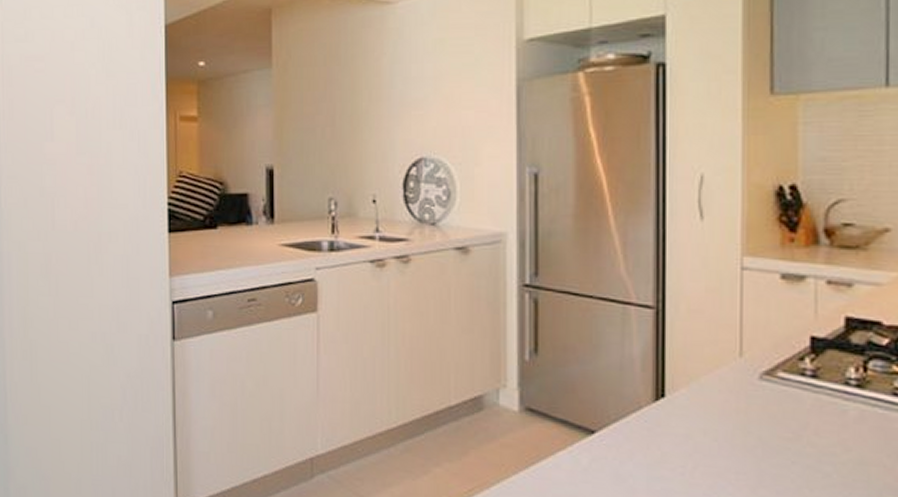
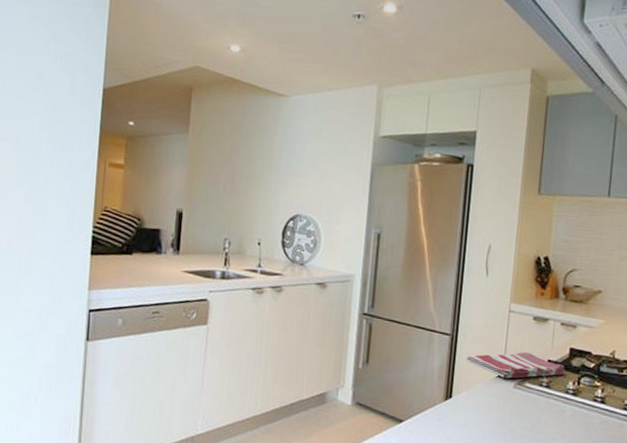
dish towel: none [681,327,840,366] -> present [466,352,565,379]

